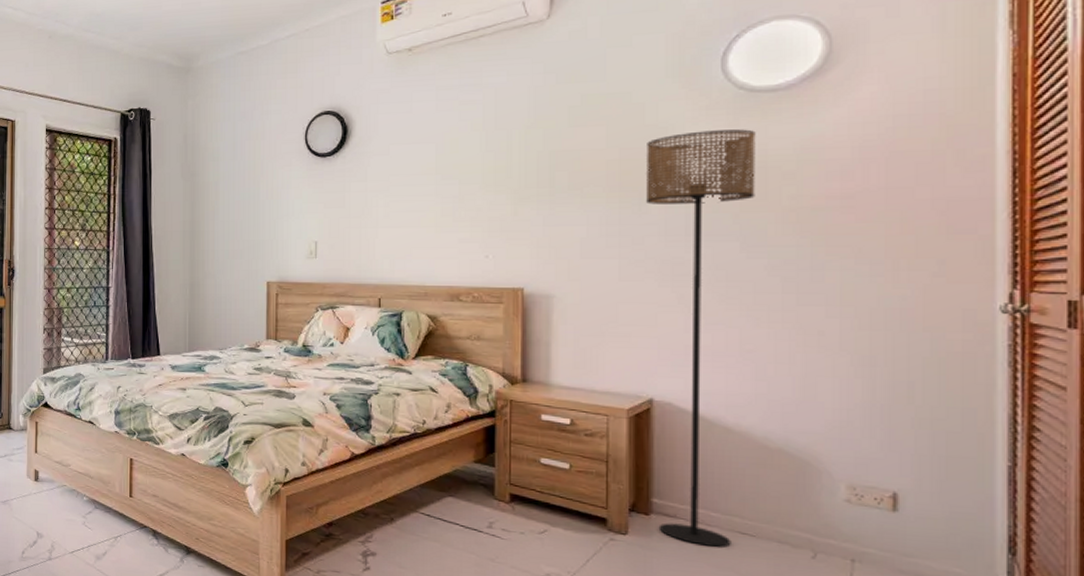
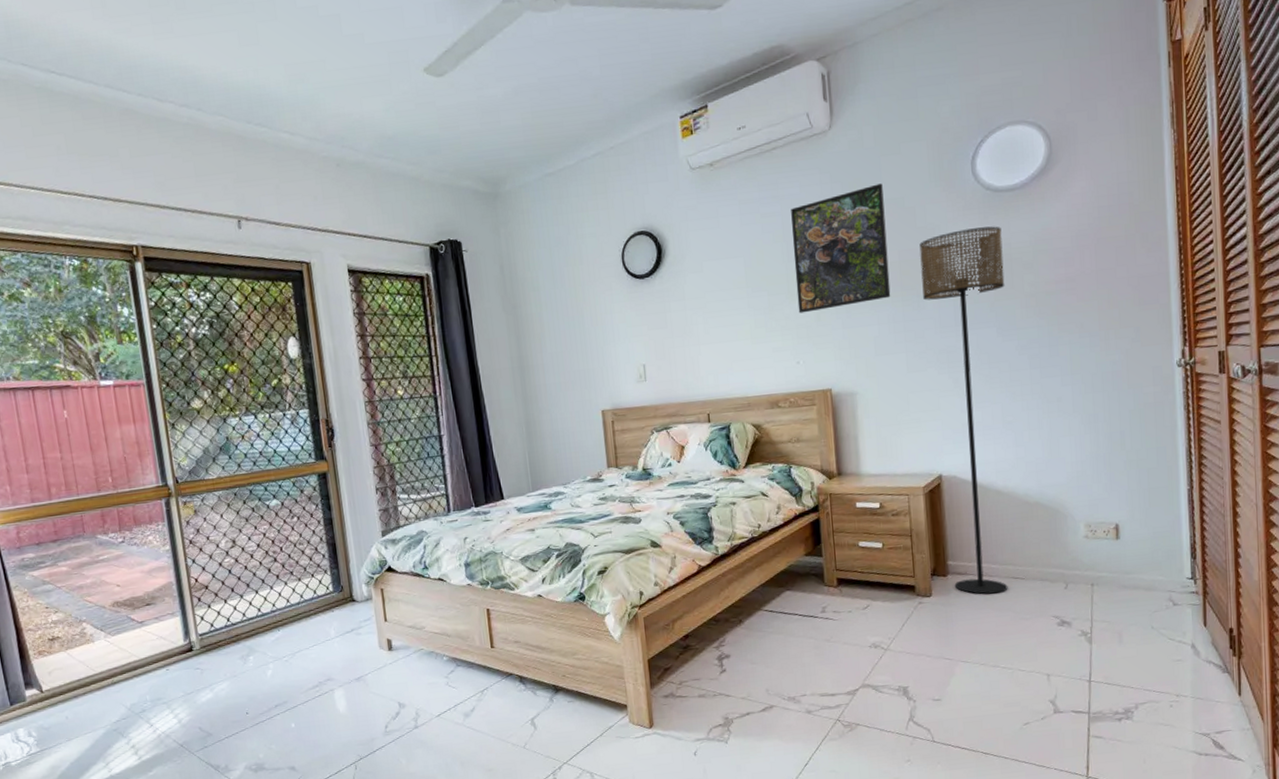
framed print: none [492,76,606,206] -> present [791,183,891,314]

